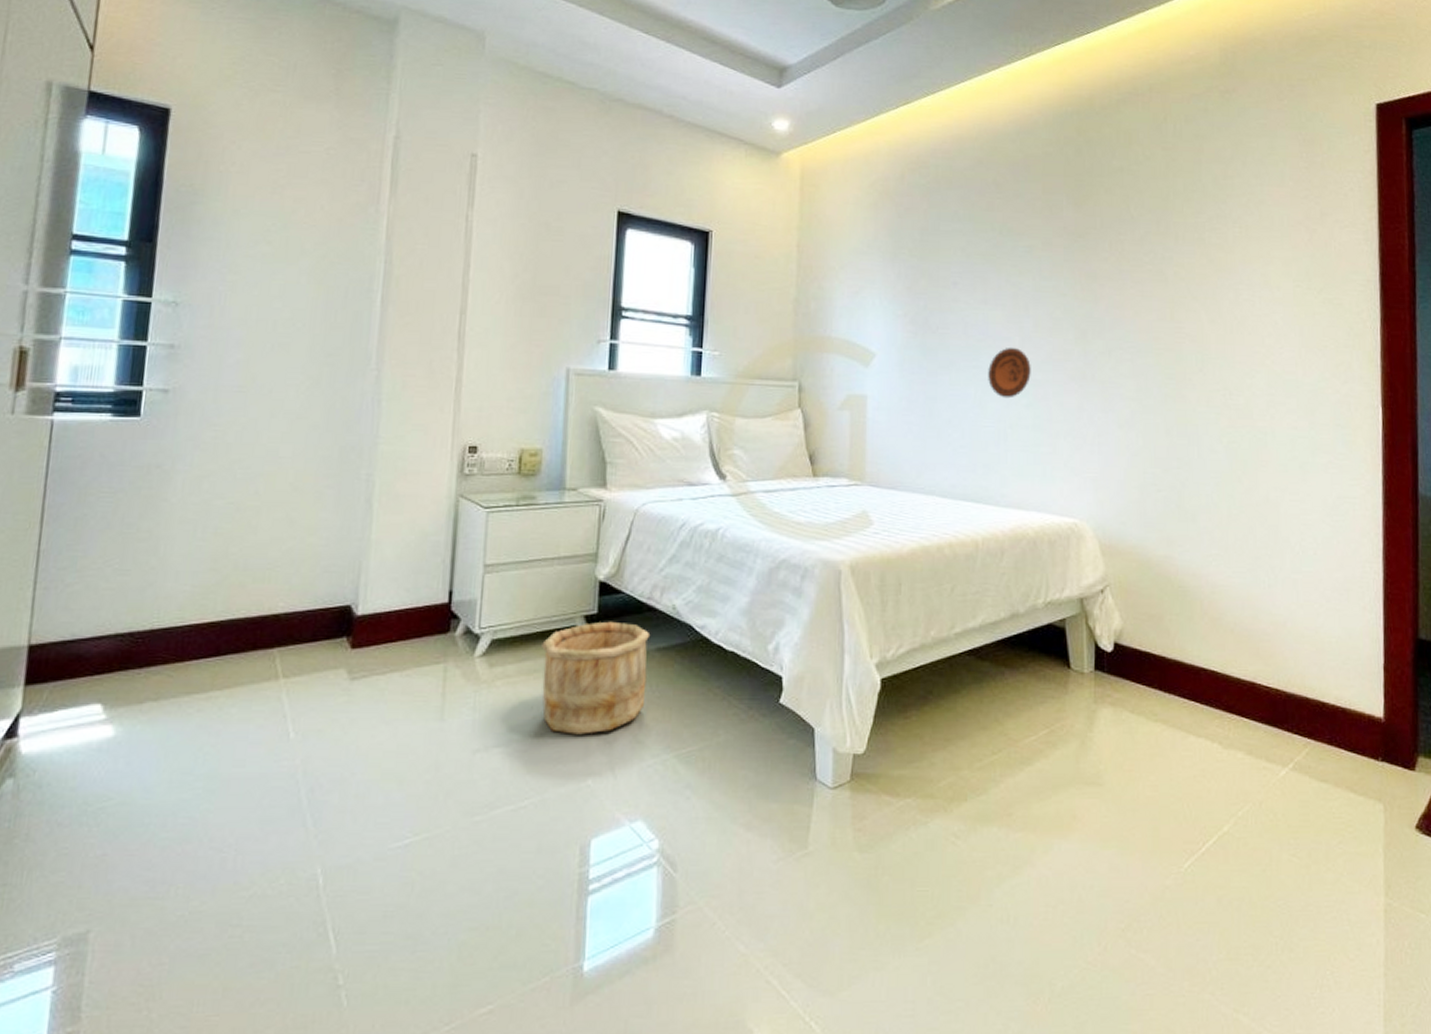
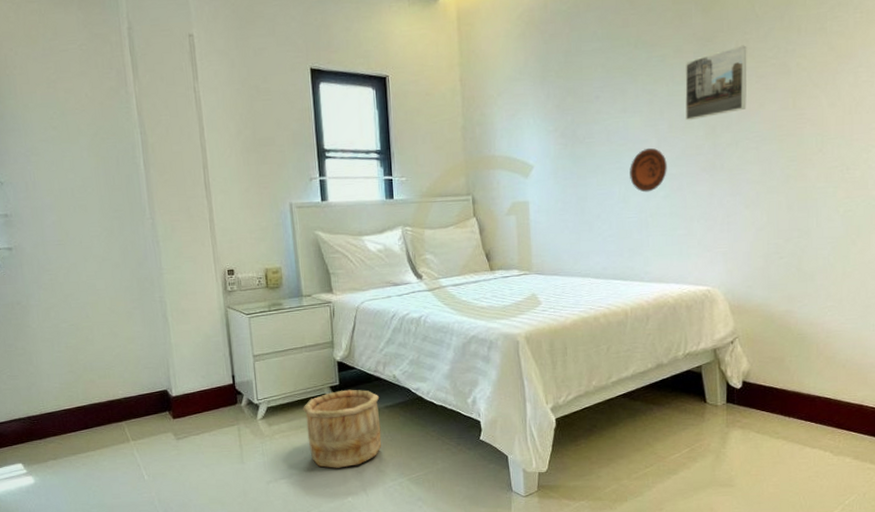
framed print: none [1054,246,1122,322] -> present [685,45,747,121]

